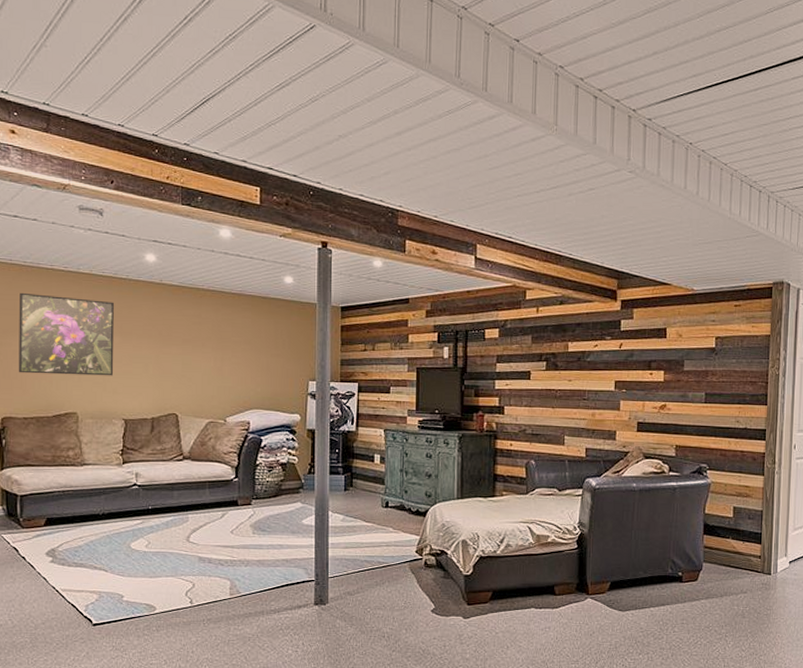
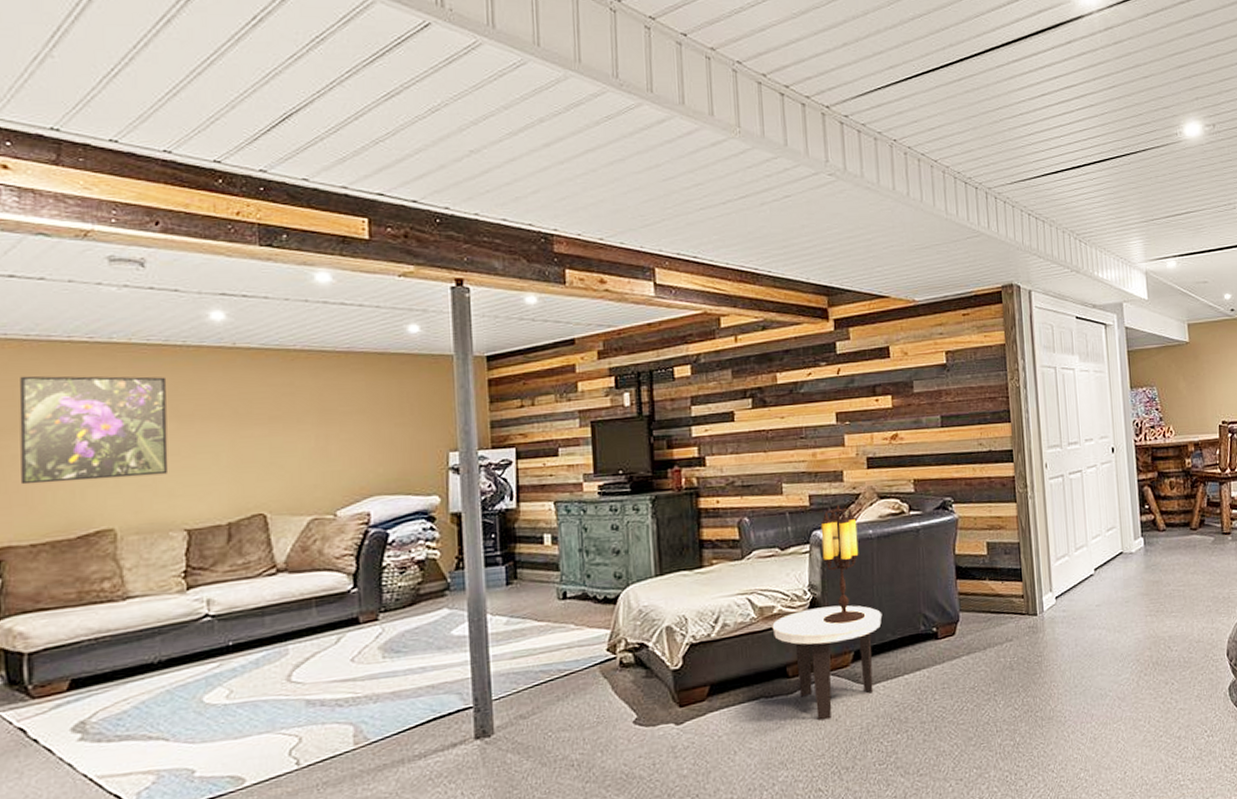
side table: none [546,542,637,633] -> present [772,605,883,721]
table lamp: none [588,459,624,558] -> present [820,505,866,625]

